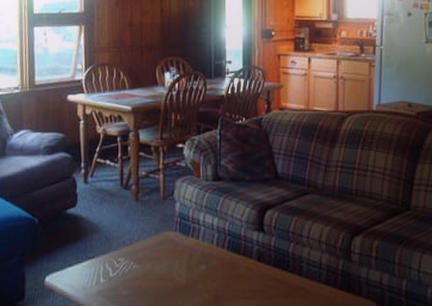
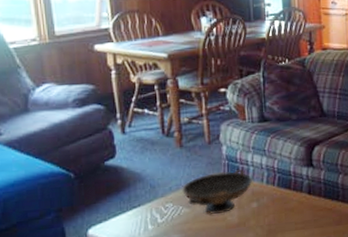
decorative bowl: none [135,227,204,273] -> present [182,168,253,214]

